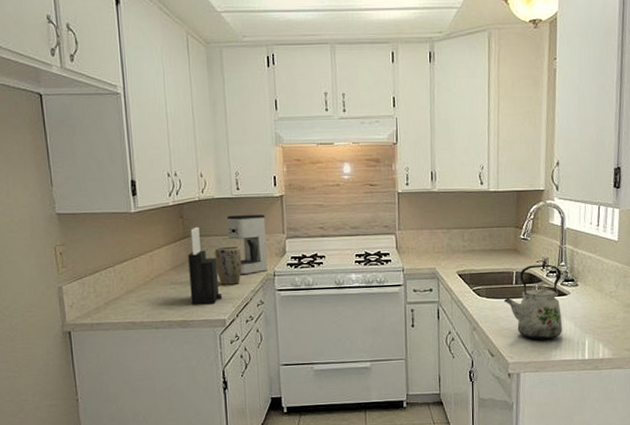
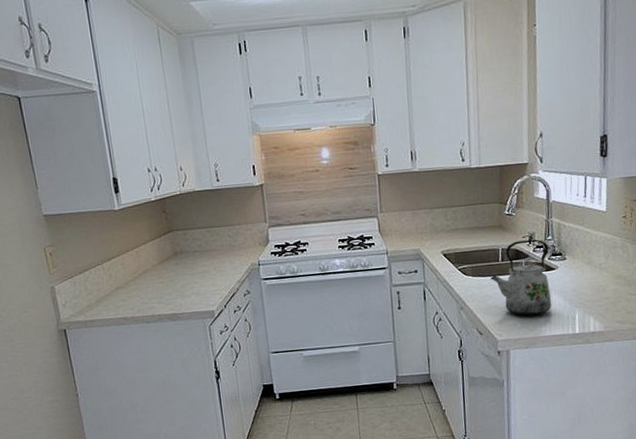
knife block: present [188,226,223,304] -> none [173,220,210,297]
plant pot: present [214,246,242,285] -> none [199,237,227,277]
coffee maker: present [226,214,268,275] -> none [208,204,252,266]

